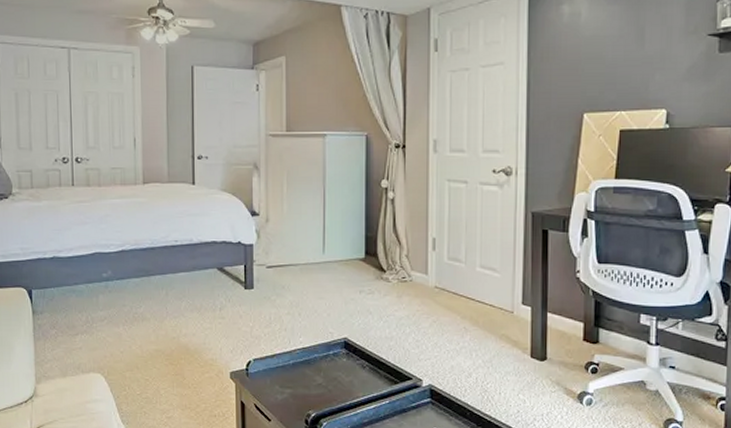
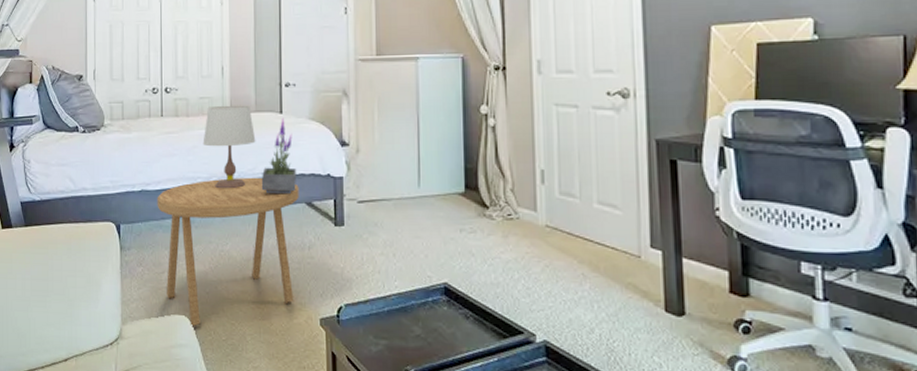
side table: none [69,244,211,384] -> present [157,177,299,327]
table lamp: none [115,176,169,256] -> present [203,105,256,189]
potted plant: none [174,188,209,261] -> present [261,117,297,195]

